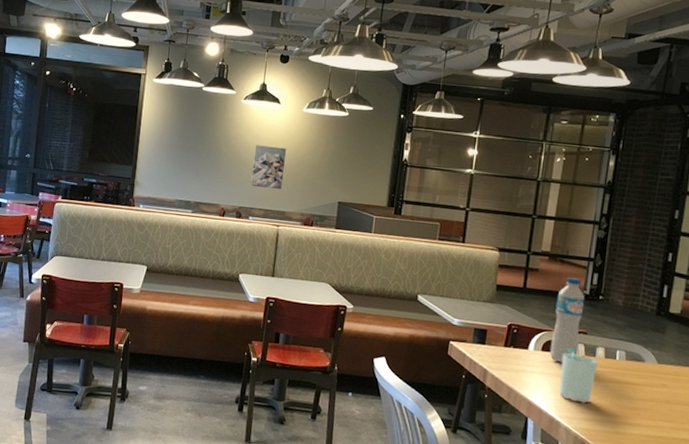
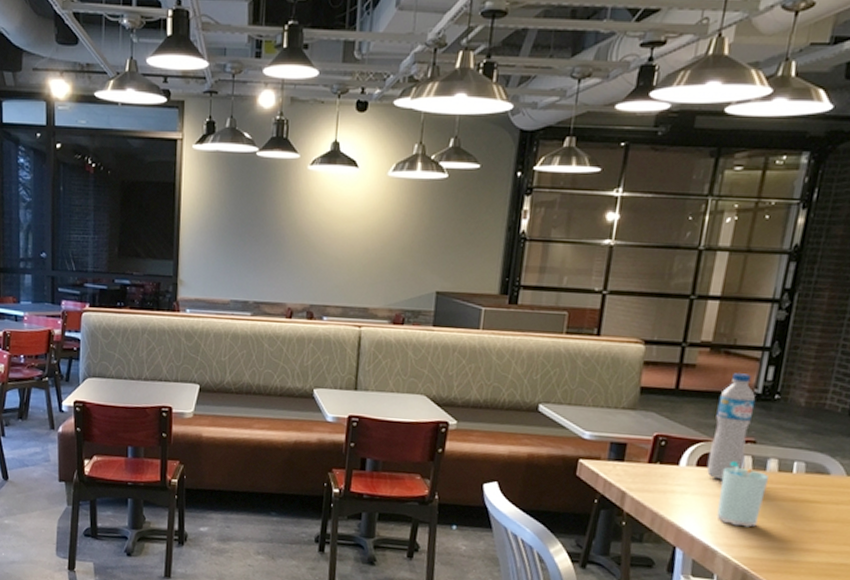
wall art: present [251,145,286,190] -> none [323,224,367,281]

